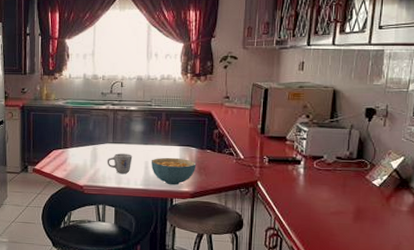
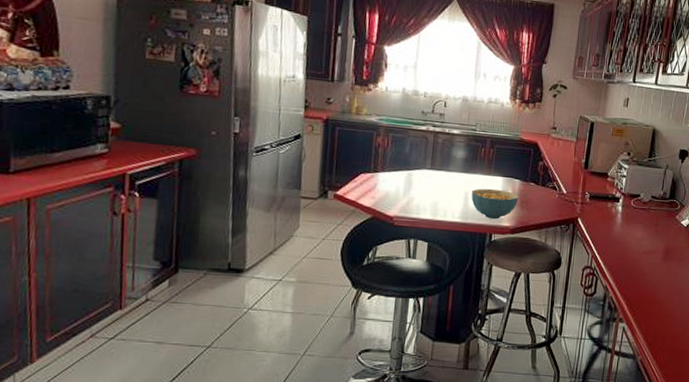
mug: present [107,153,133,174] -> none [422,181,452,205]

